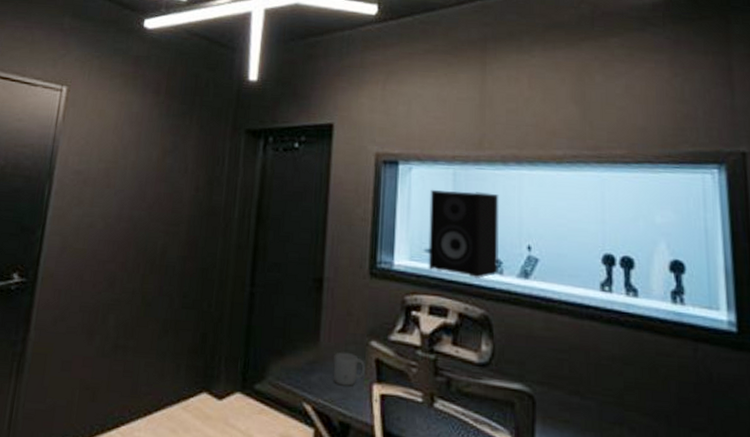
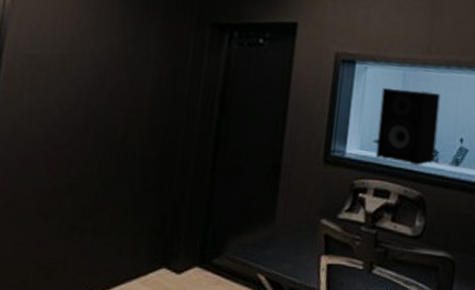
mug: present [333,352,365,387] -> none [286,229,315,259]

